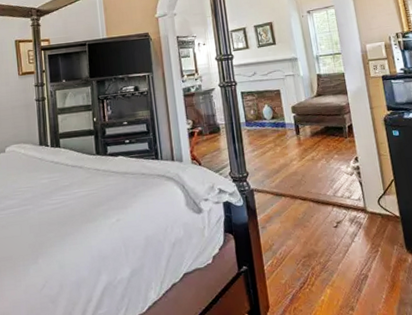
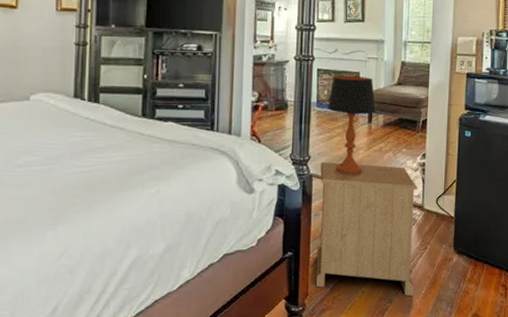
table lamp: none [256,93,303,186] -> present [327,75,377,175]
nightstand: none [259,172,375,302] -> present [316,162,418,297]

